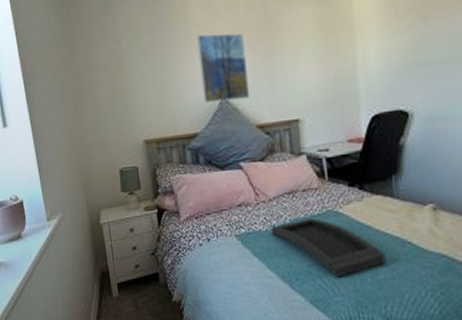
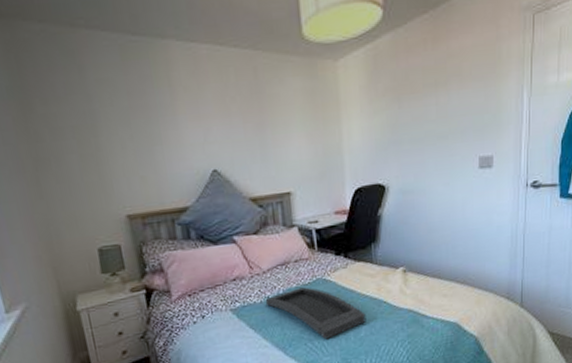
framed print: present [196,33,249,103] -> none [183,99,242,175]

